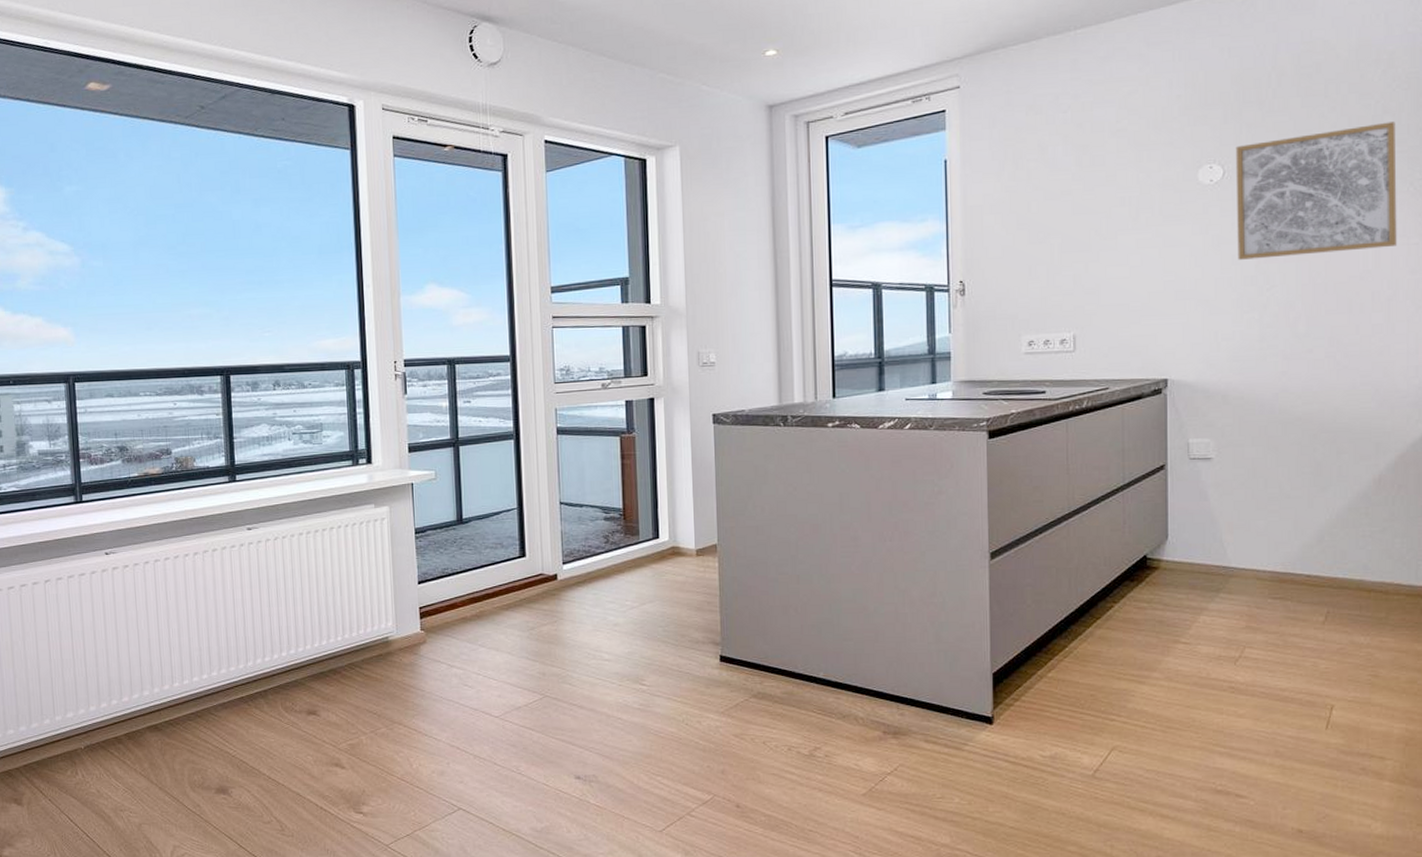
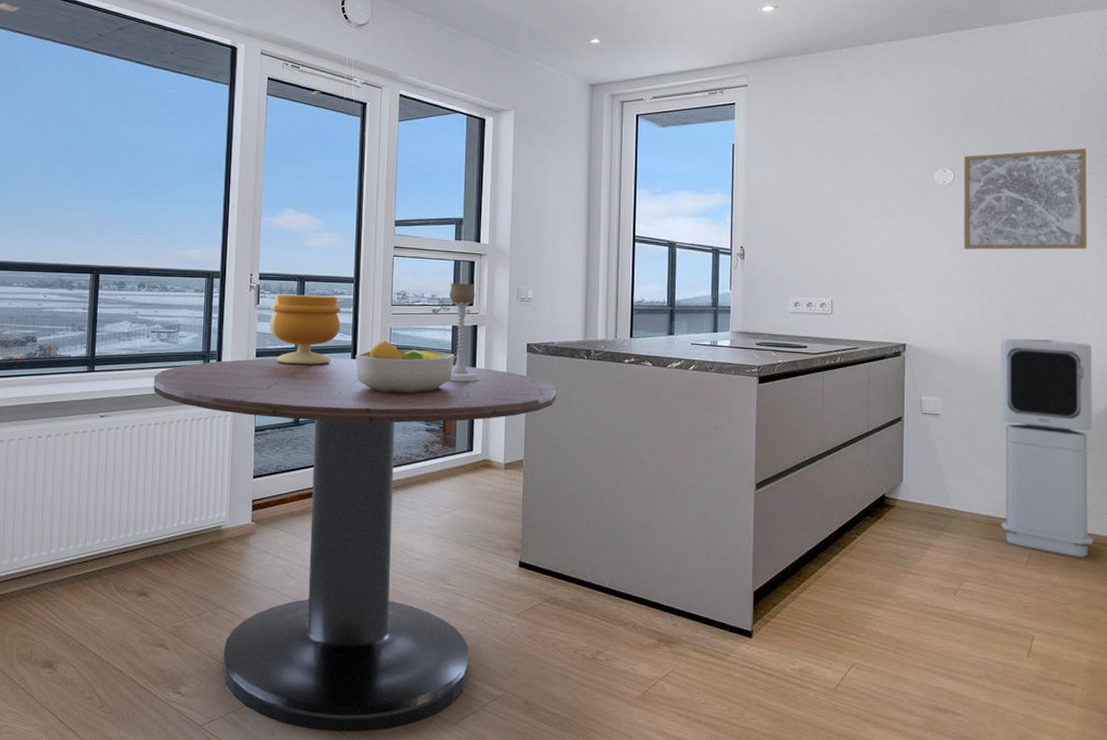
dining table: none [300,444,750,845] -> present [153,358,556,732]
footed bowl: none [419,378,500,458] -> present [269,294,341,365]
fruit bowl: none [518,424,631,481] -> present [355,341,454,394]
candle holder: none [619,352,661,463] -> present [448,283,479,382]
air purifier: none [1287,359,1407,612] -> present [1000,338,1094,557]

